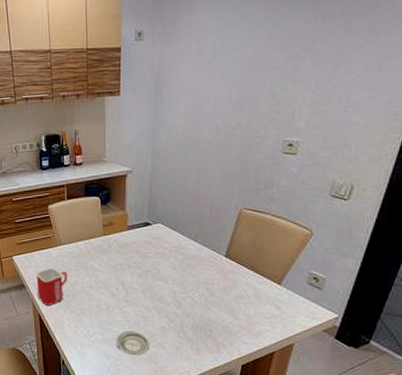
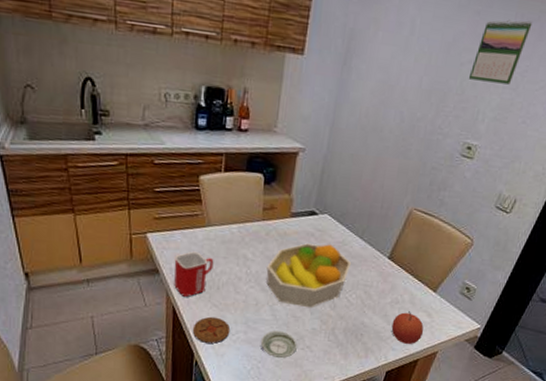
coaster: none [56,321,89,344] -> present [192,316,231,344]
fruit bowl: none [113,249,190,309] -> present [266,243,352,308]
apple: none [240,304,275,337] -> present [391,310,424,344]
calendar: none [277,19,336,84] -> present [468,19,533,85]

